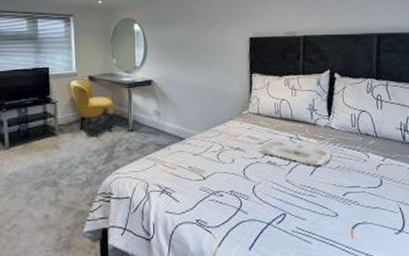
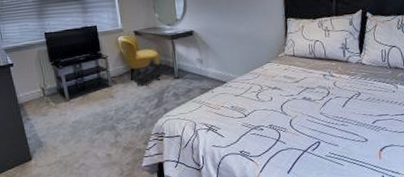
serving tray: present [258,140,332,166] -> none [294,77,363,99]

